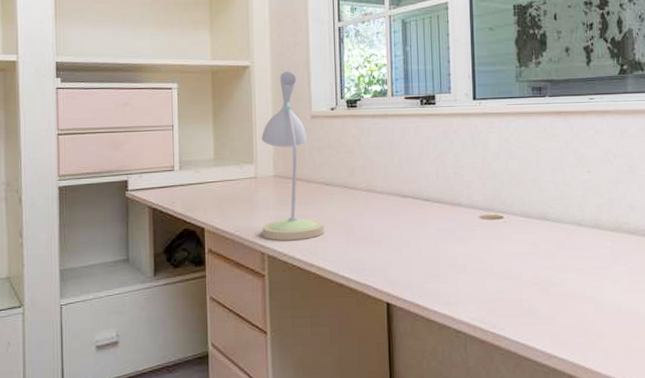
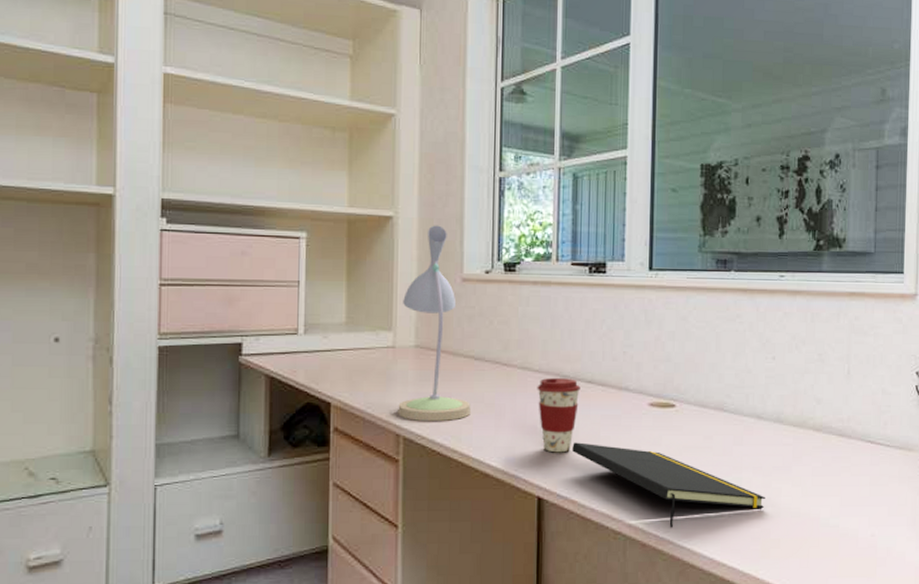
coffee cup: none [381,197,419,263] -> present [537,377,580,453]
notepad: none [414,253,589,326] -> present [572,442,765,528]

